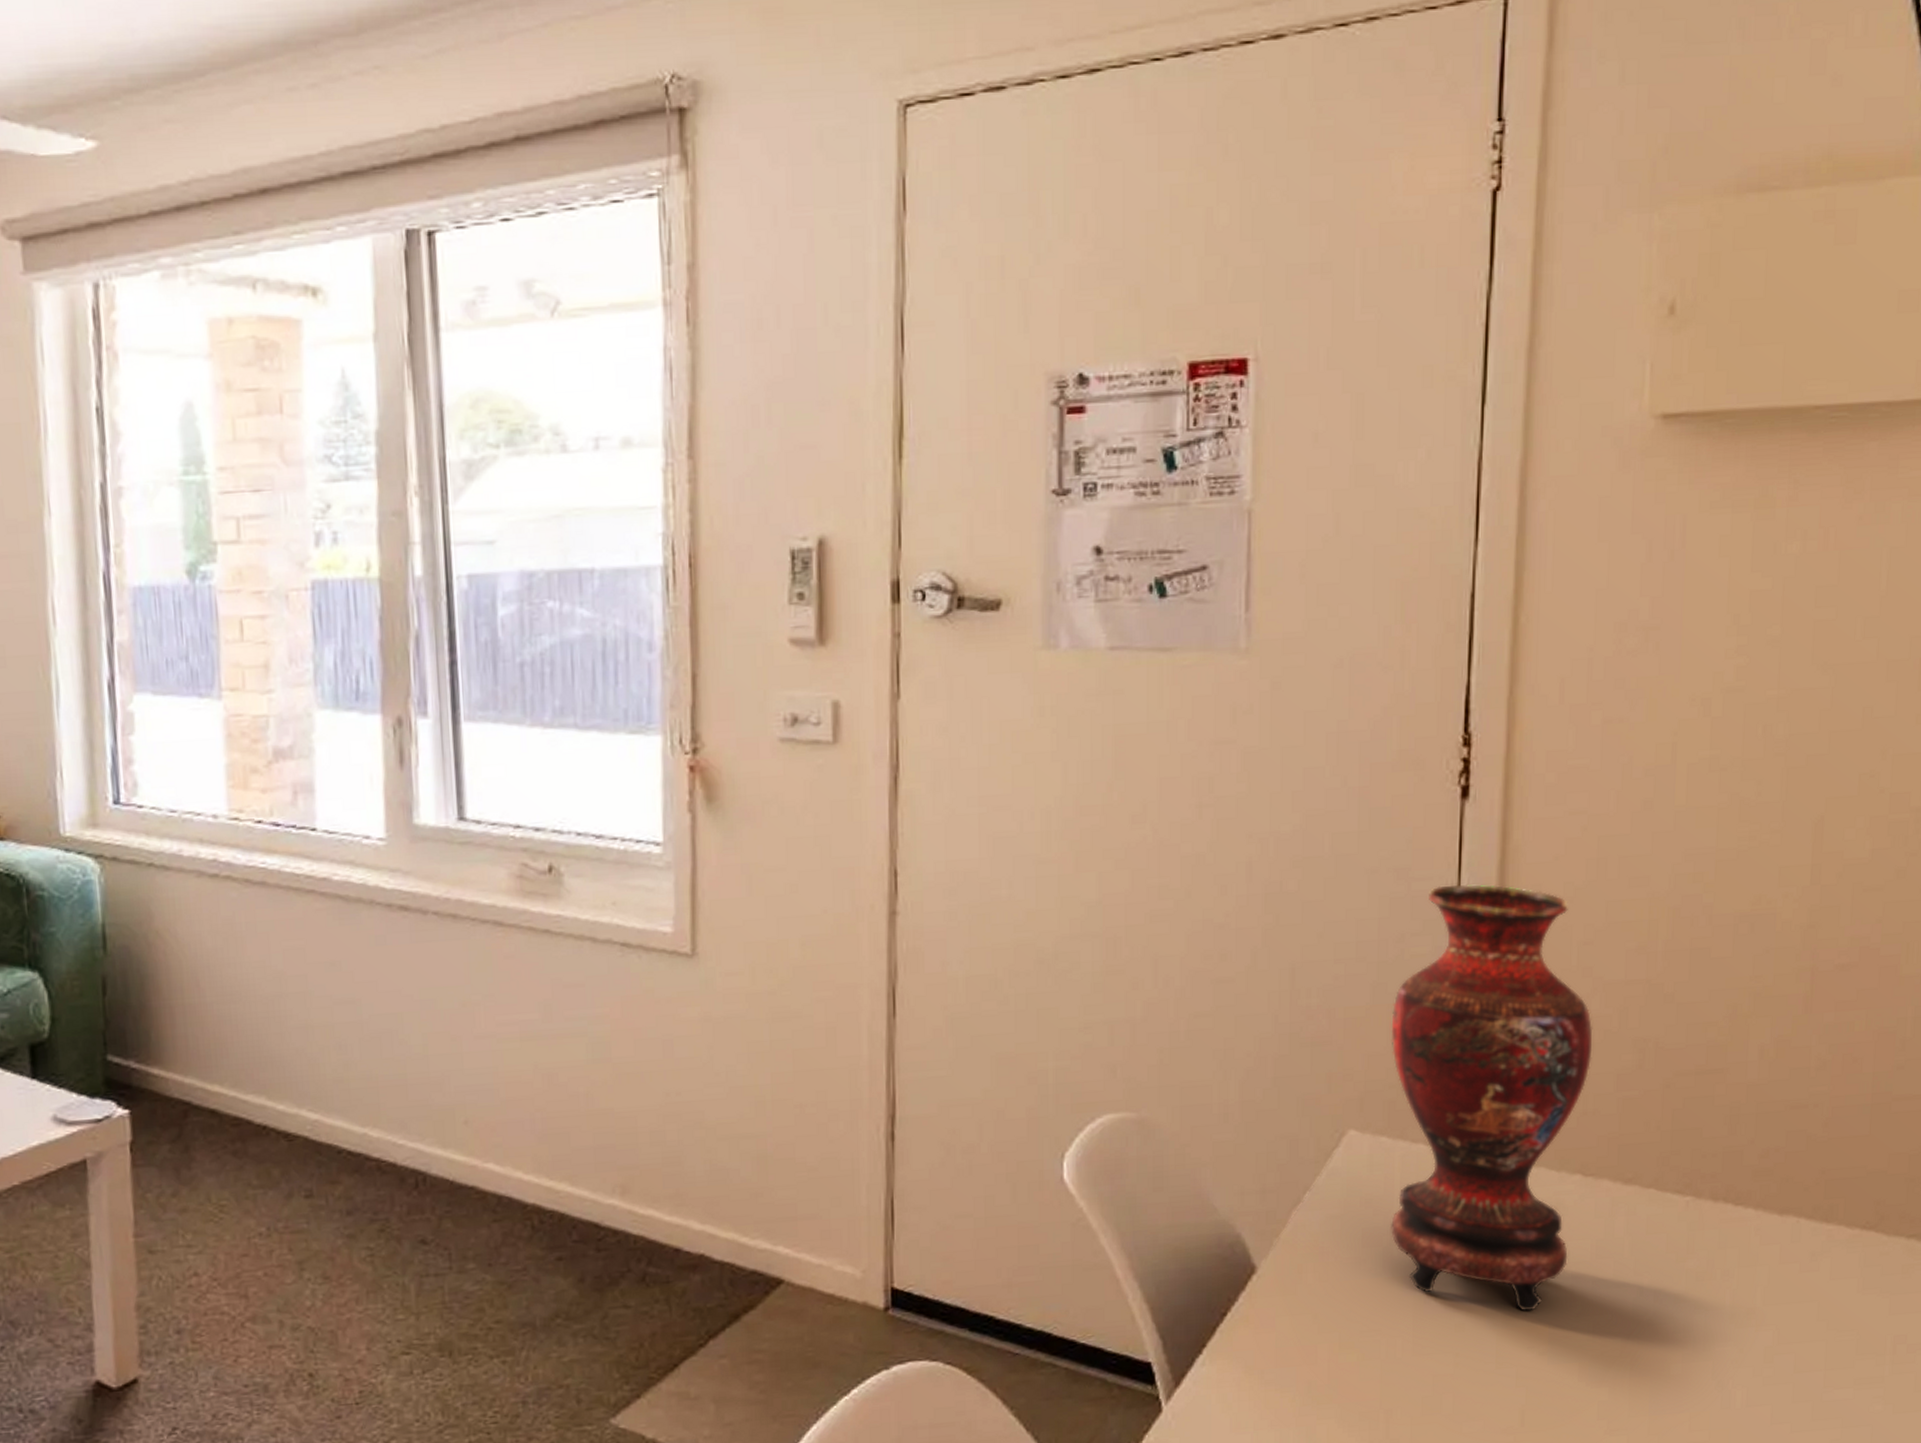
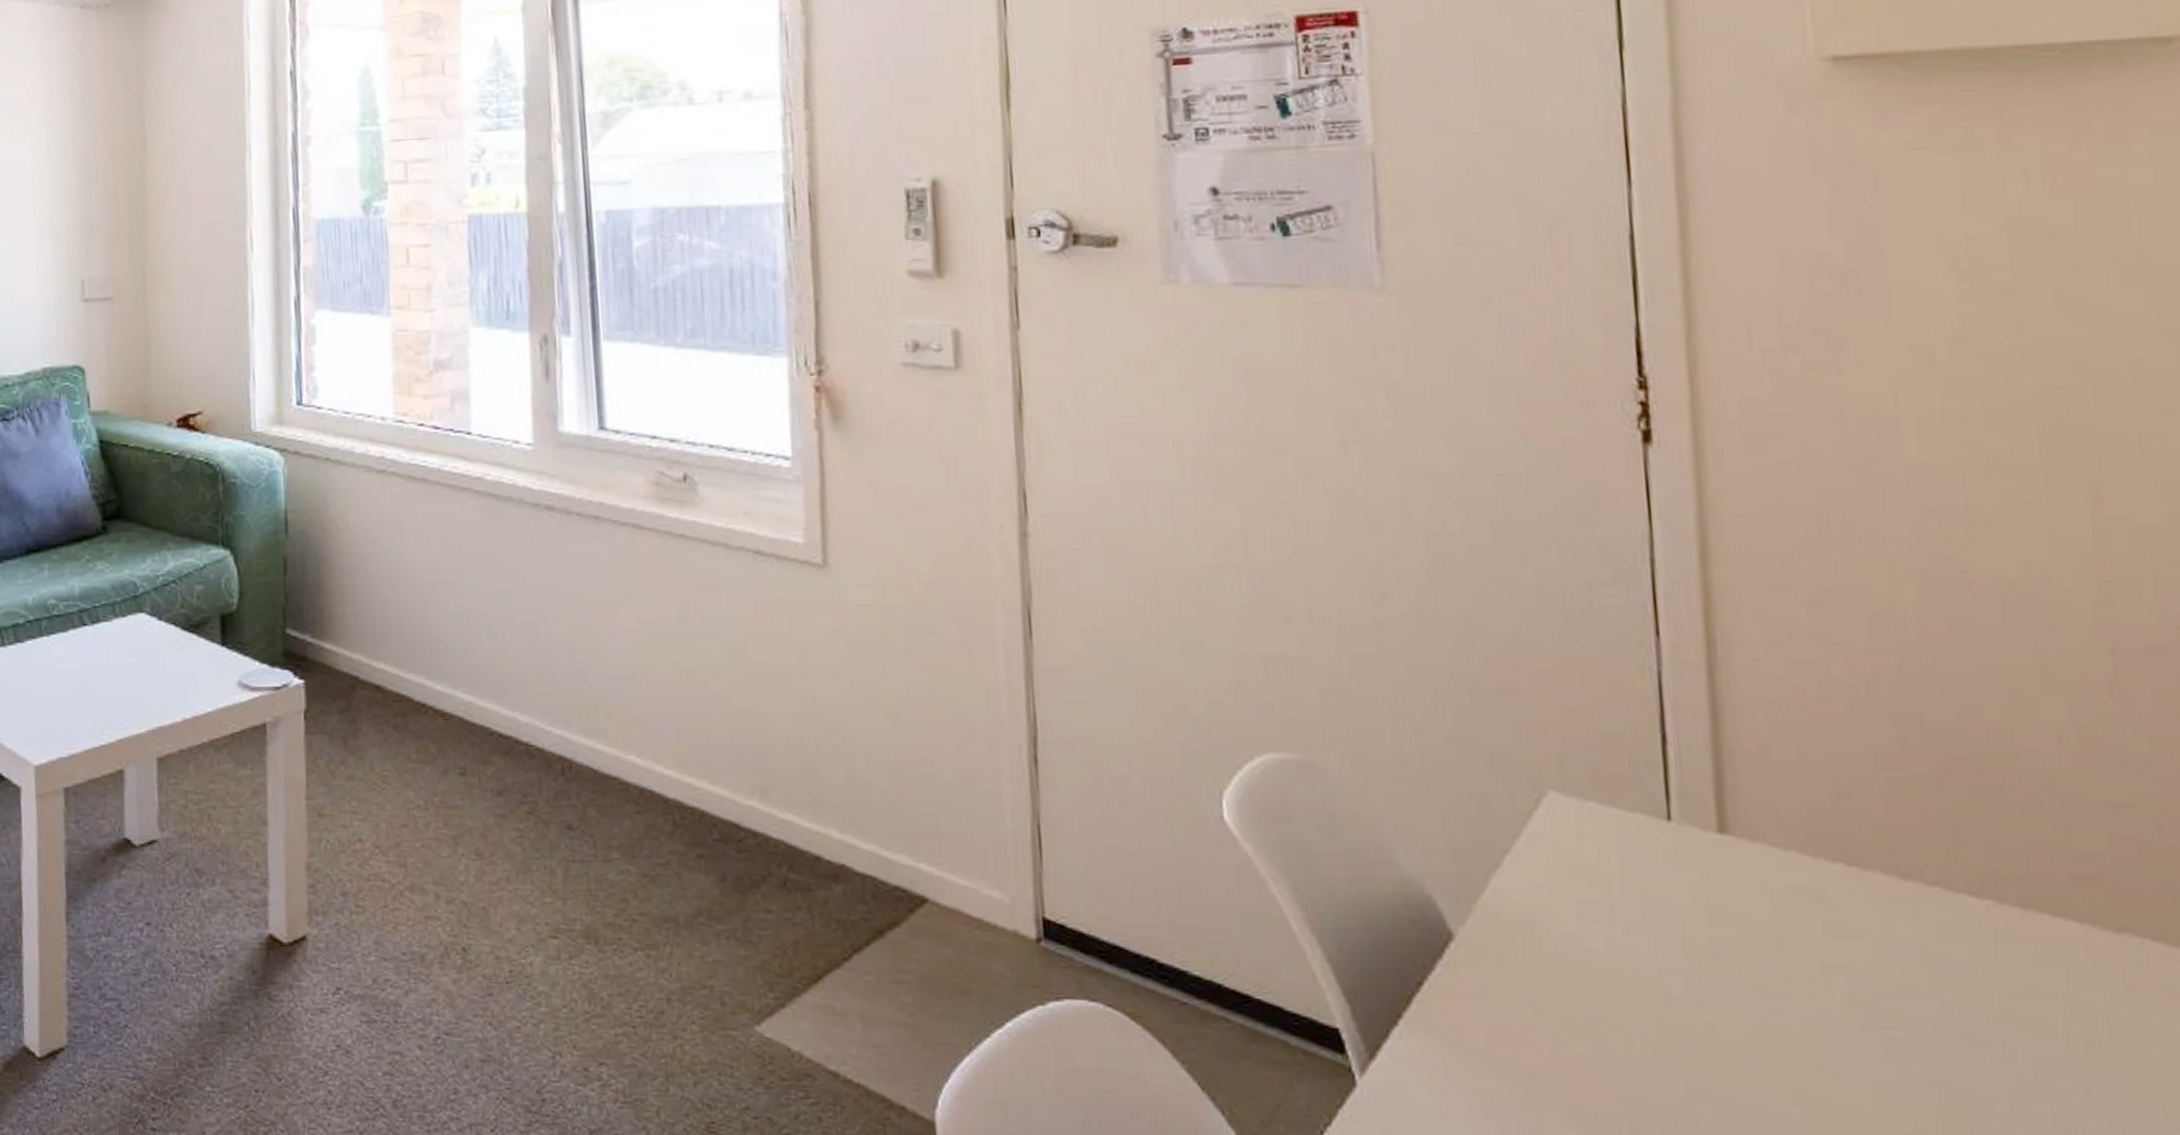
vase: present [1391,883,1593,1311] -> none [1586,533,1840,1017]

